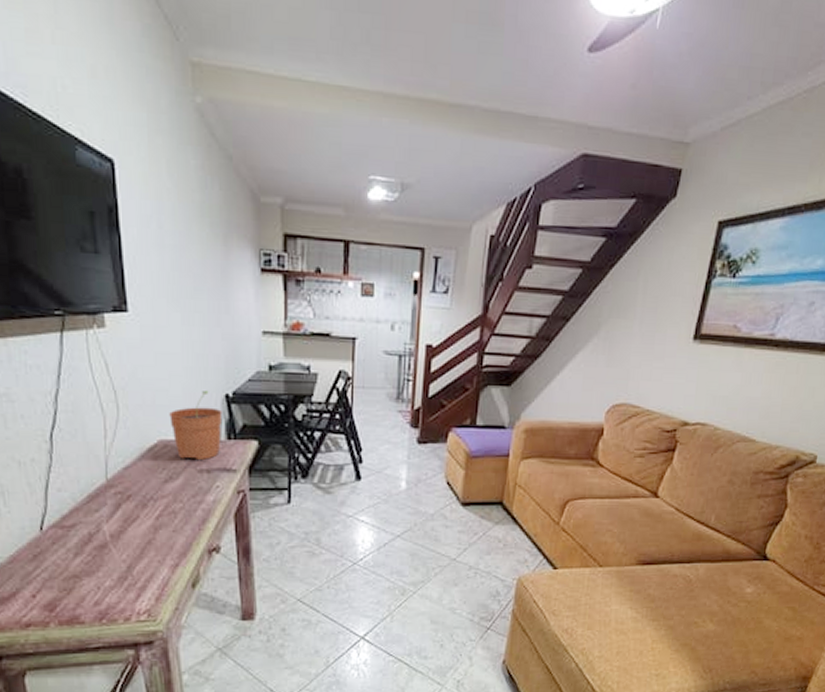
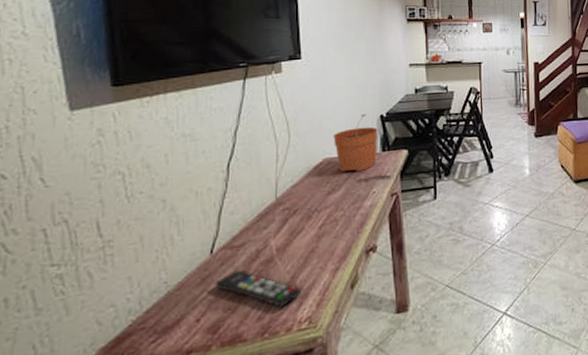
remote control: none [48,552,138,597] -> present [215,270,301,308]

